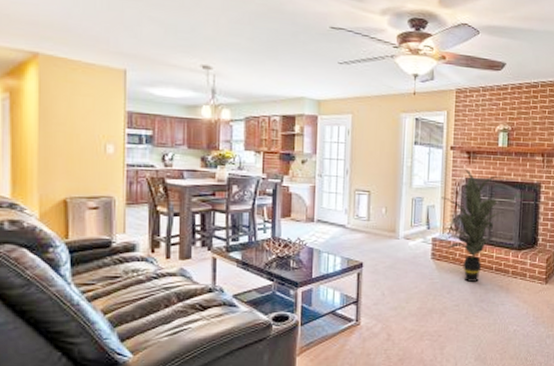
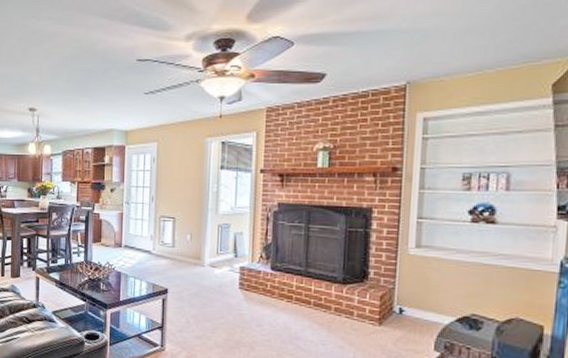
indoor plant: present [441,168,507,282] -> none [250,193,328,317]

